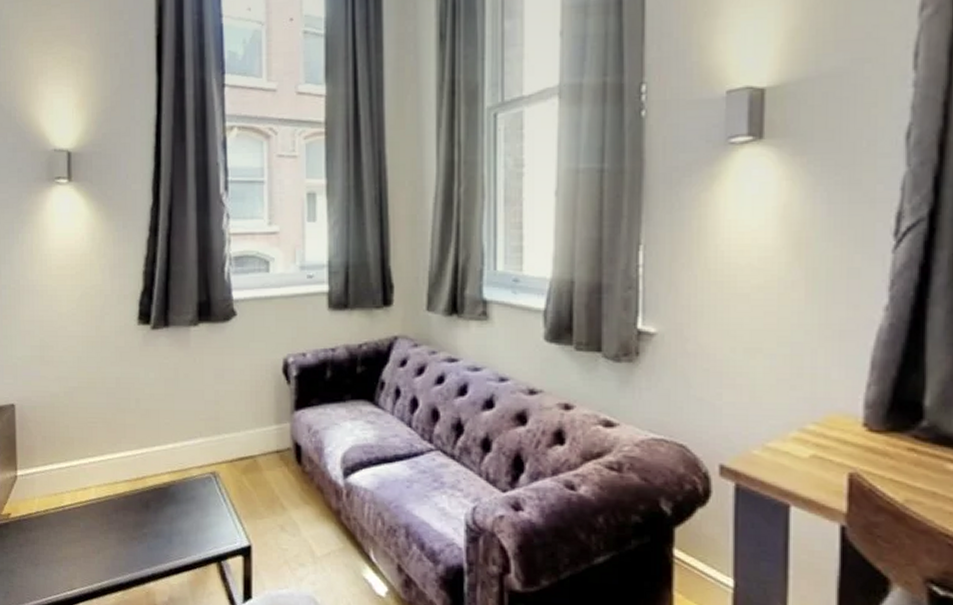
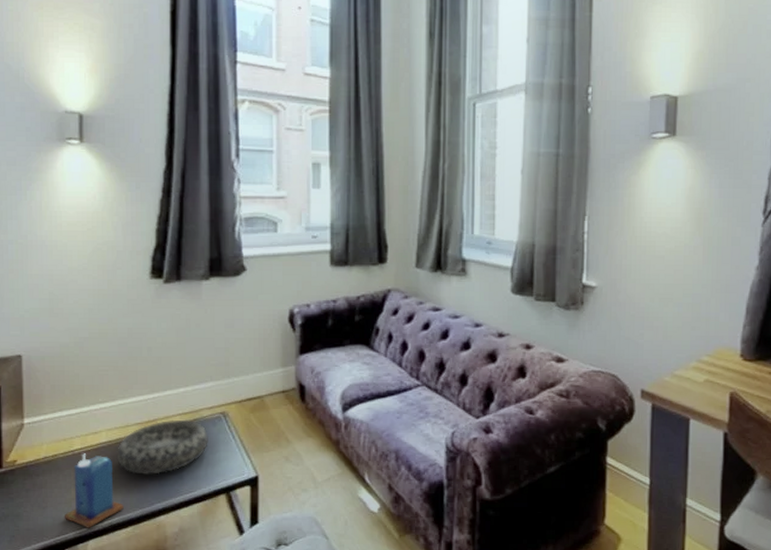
candle: none [55,510,113,590] -> present [64,453,124,528]
decorative bowl: none [105,478,198,537] -> present [116,419,208,475]

